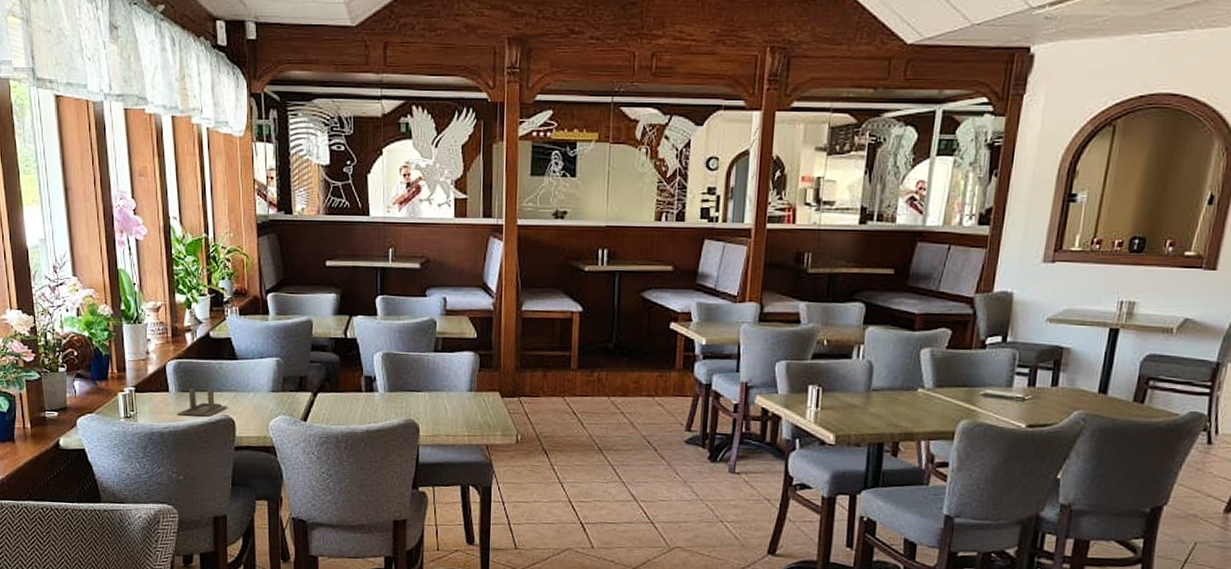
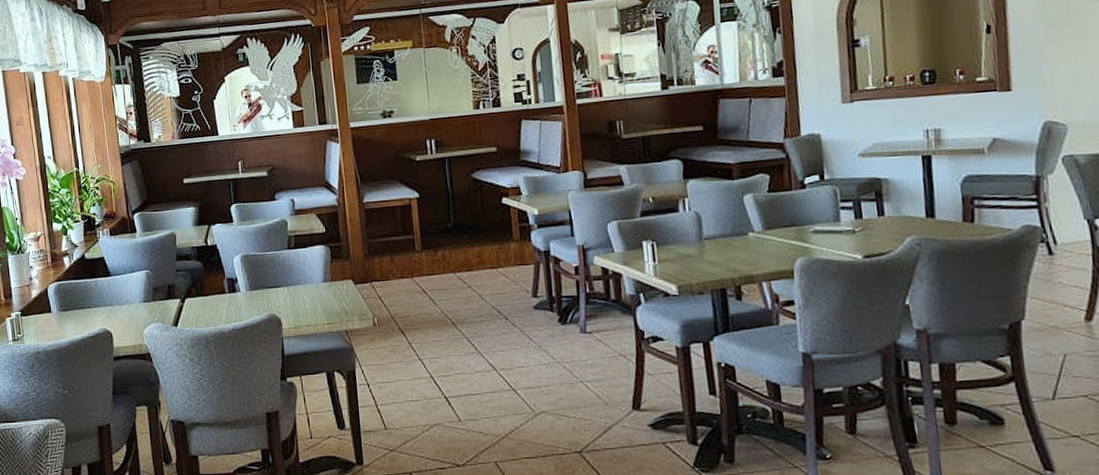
napkin holder: present [176,387,227,417] -> none [59,305,105,333]

